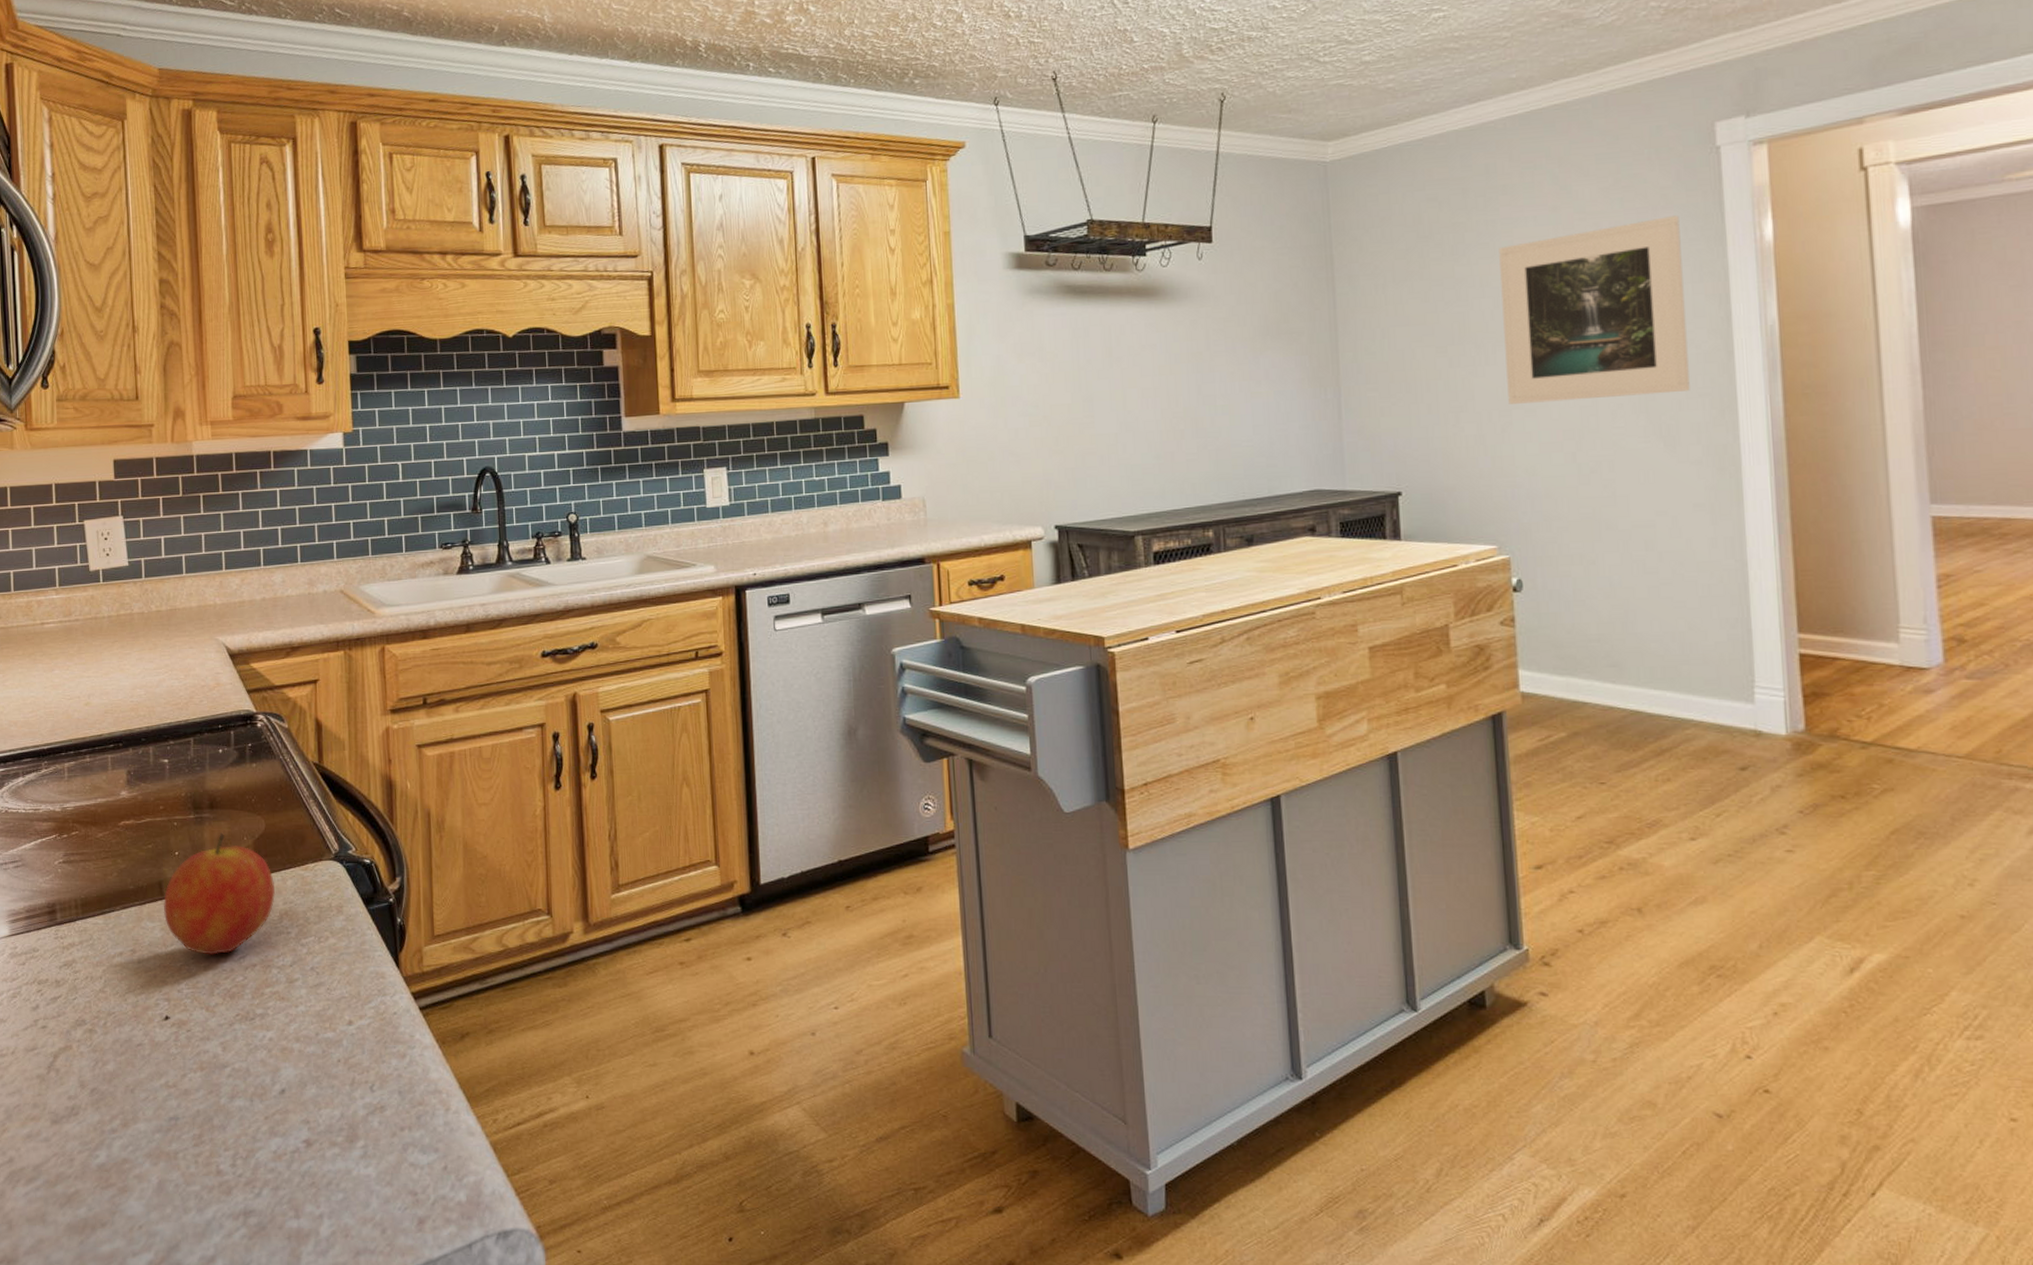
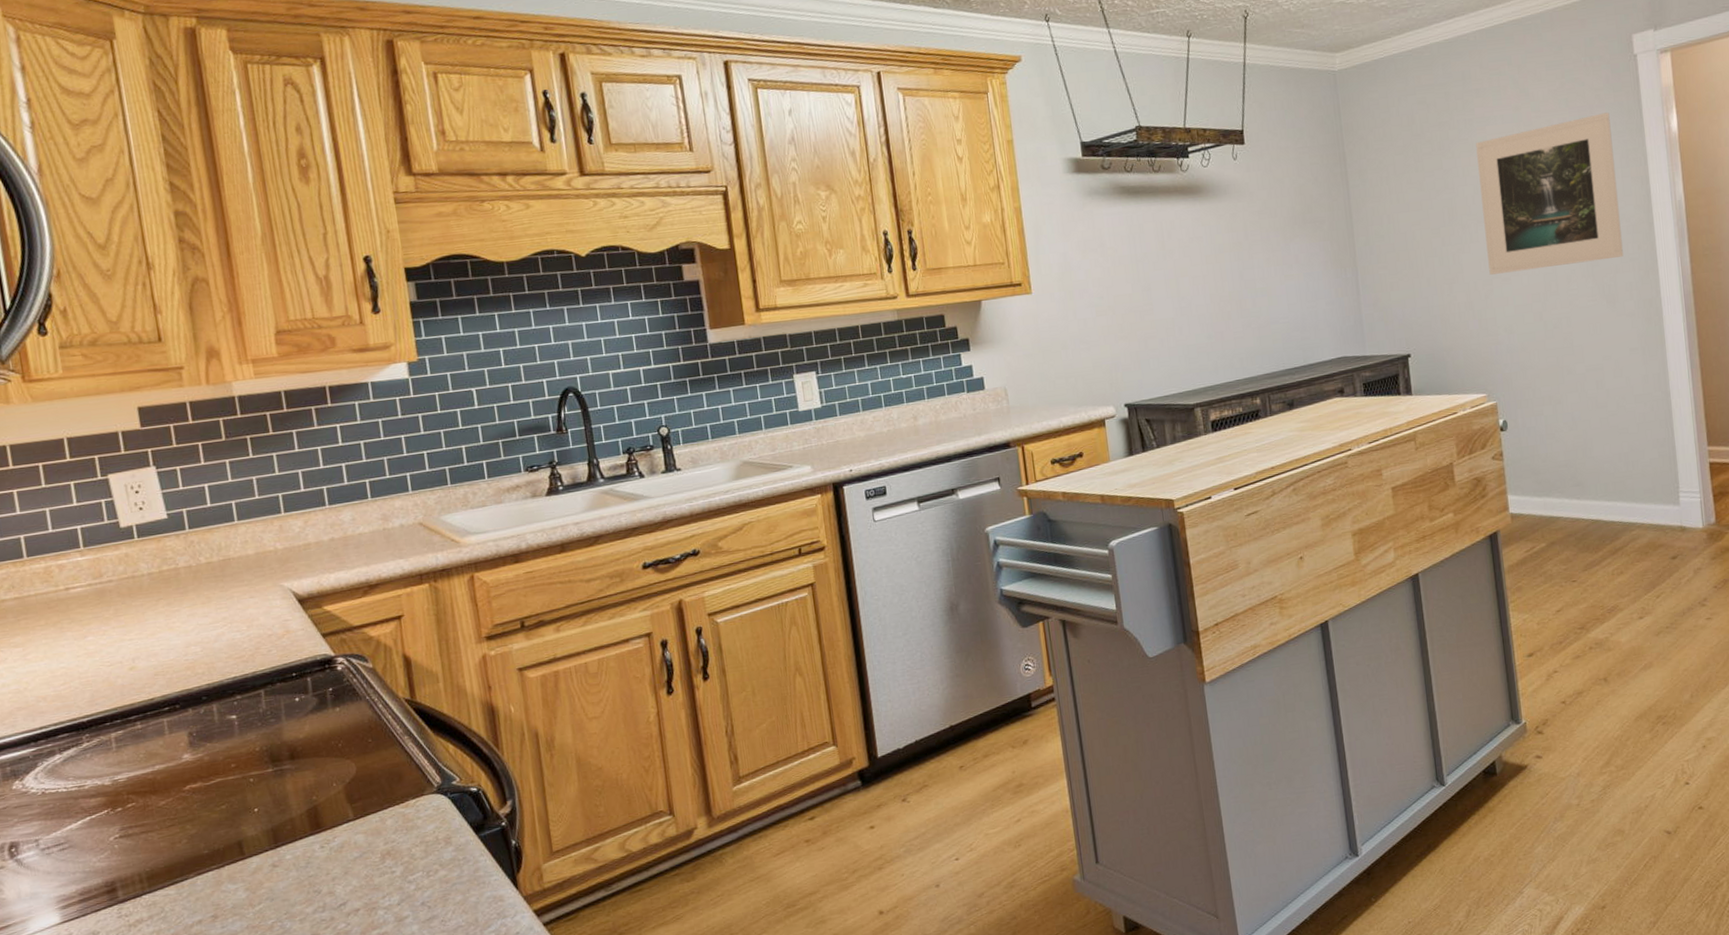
fruit: present [163,833,276,955] -> none [245,782,375,908]

